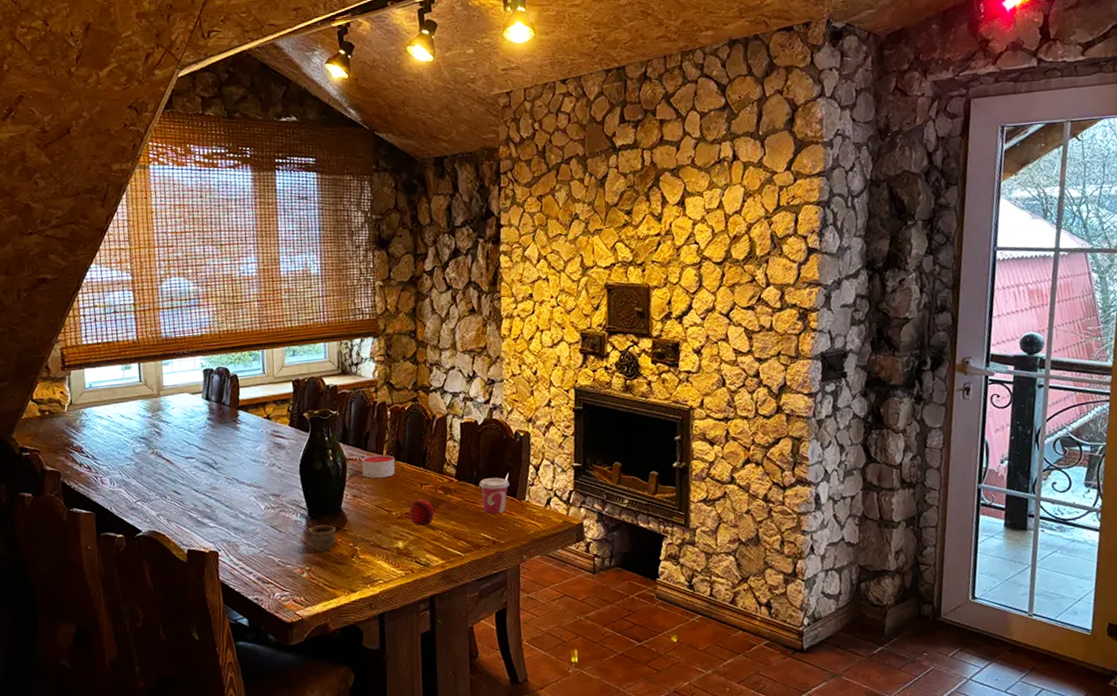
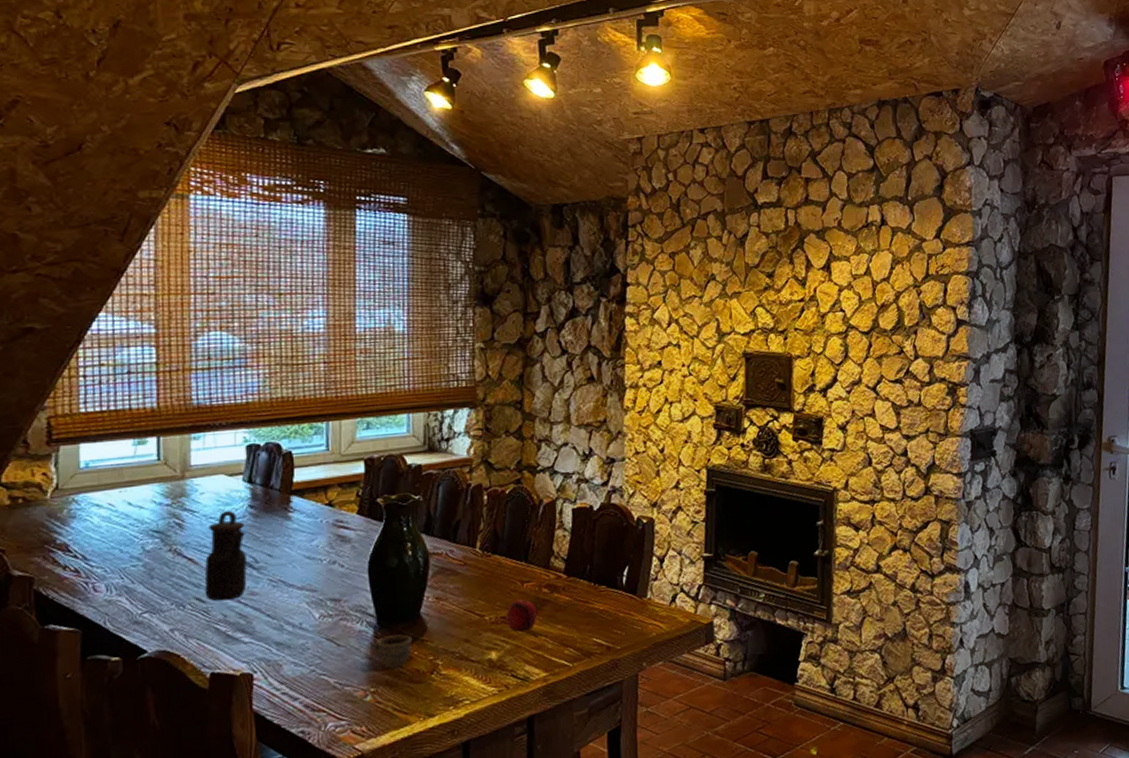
teapot: none [178,422,210,494] -> present [204,511,247,601]
candle: present [362,454,395,479] -> none [449,547,491,576]
cup: present [479,477,510,514] -> none [593,572,629,615]

